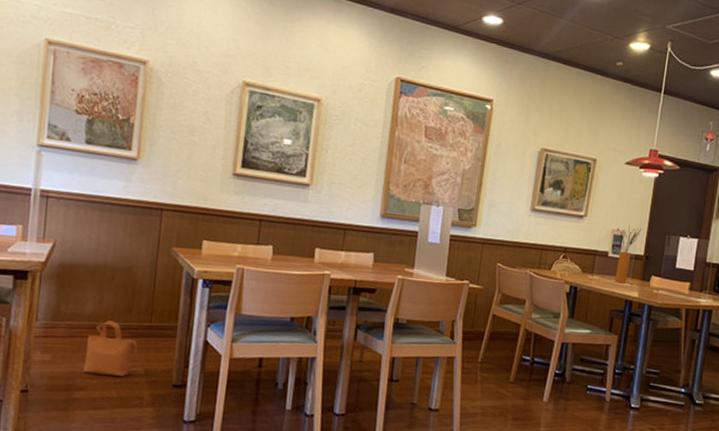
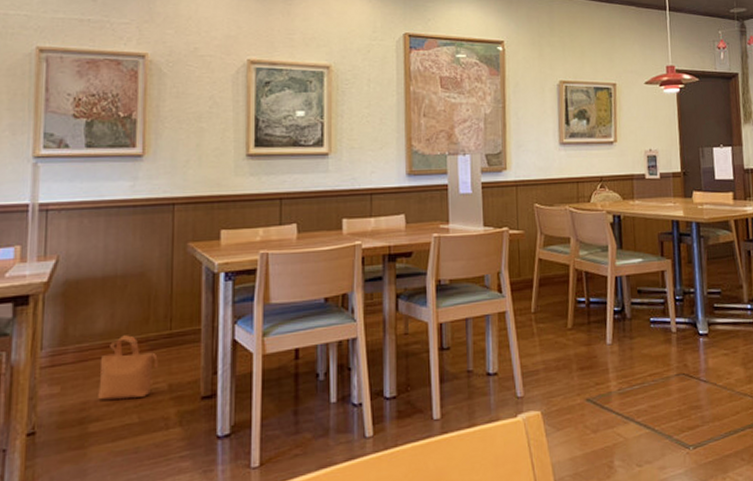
vase: present [615,224,642,284] -> none [653,143,674,205]

